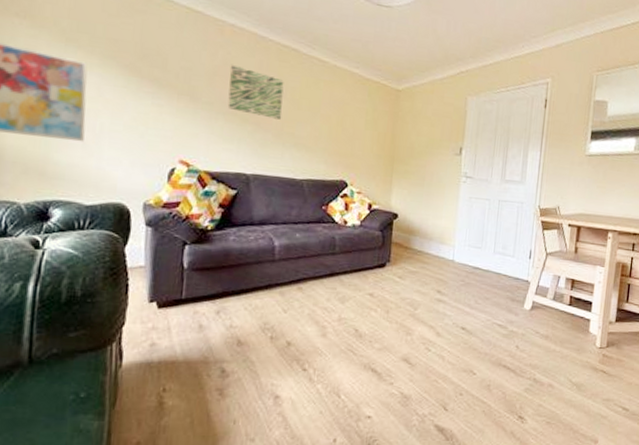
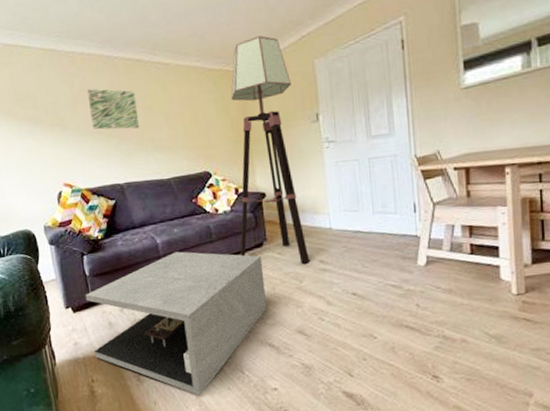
coffee table: none [173,258,382,418] -> present [85,251,267,396]
floor lamp: none [361,59,443,291] -> present [231,35,309,264]

